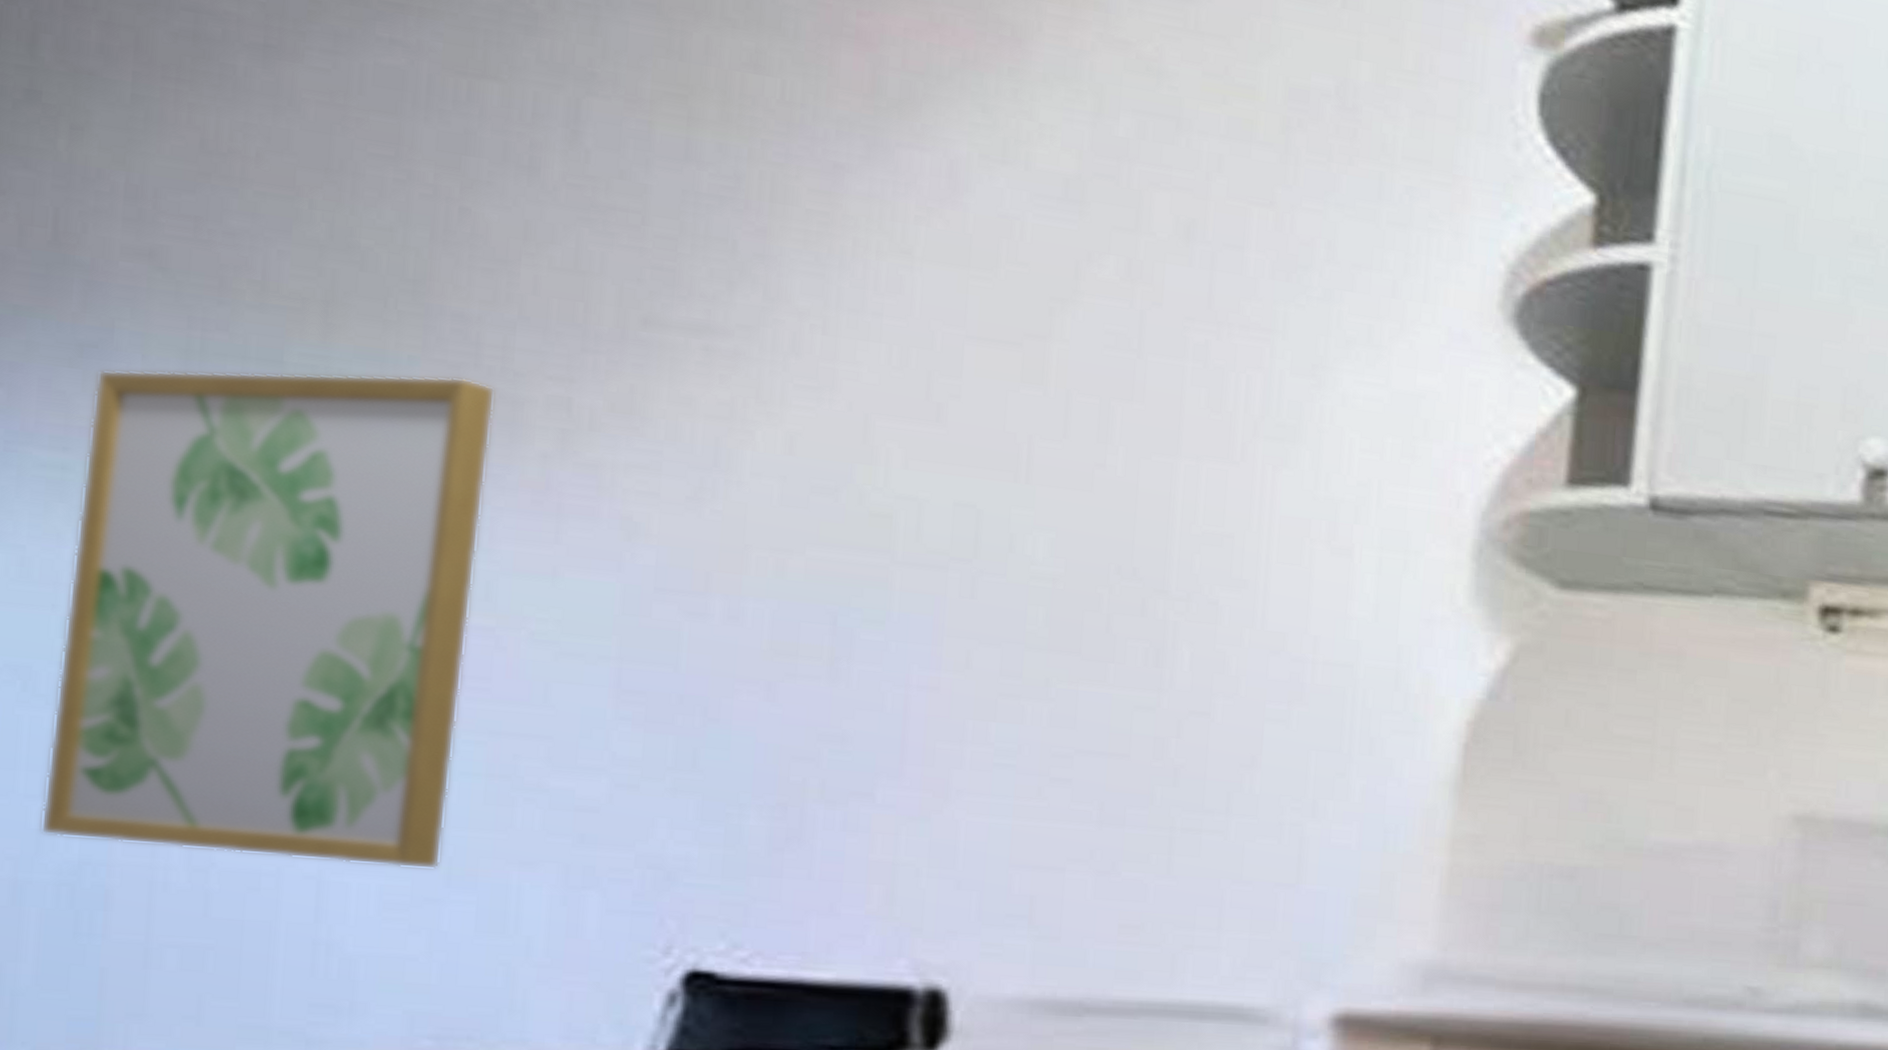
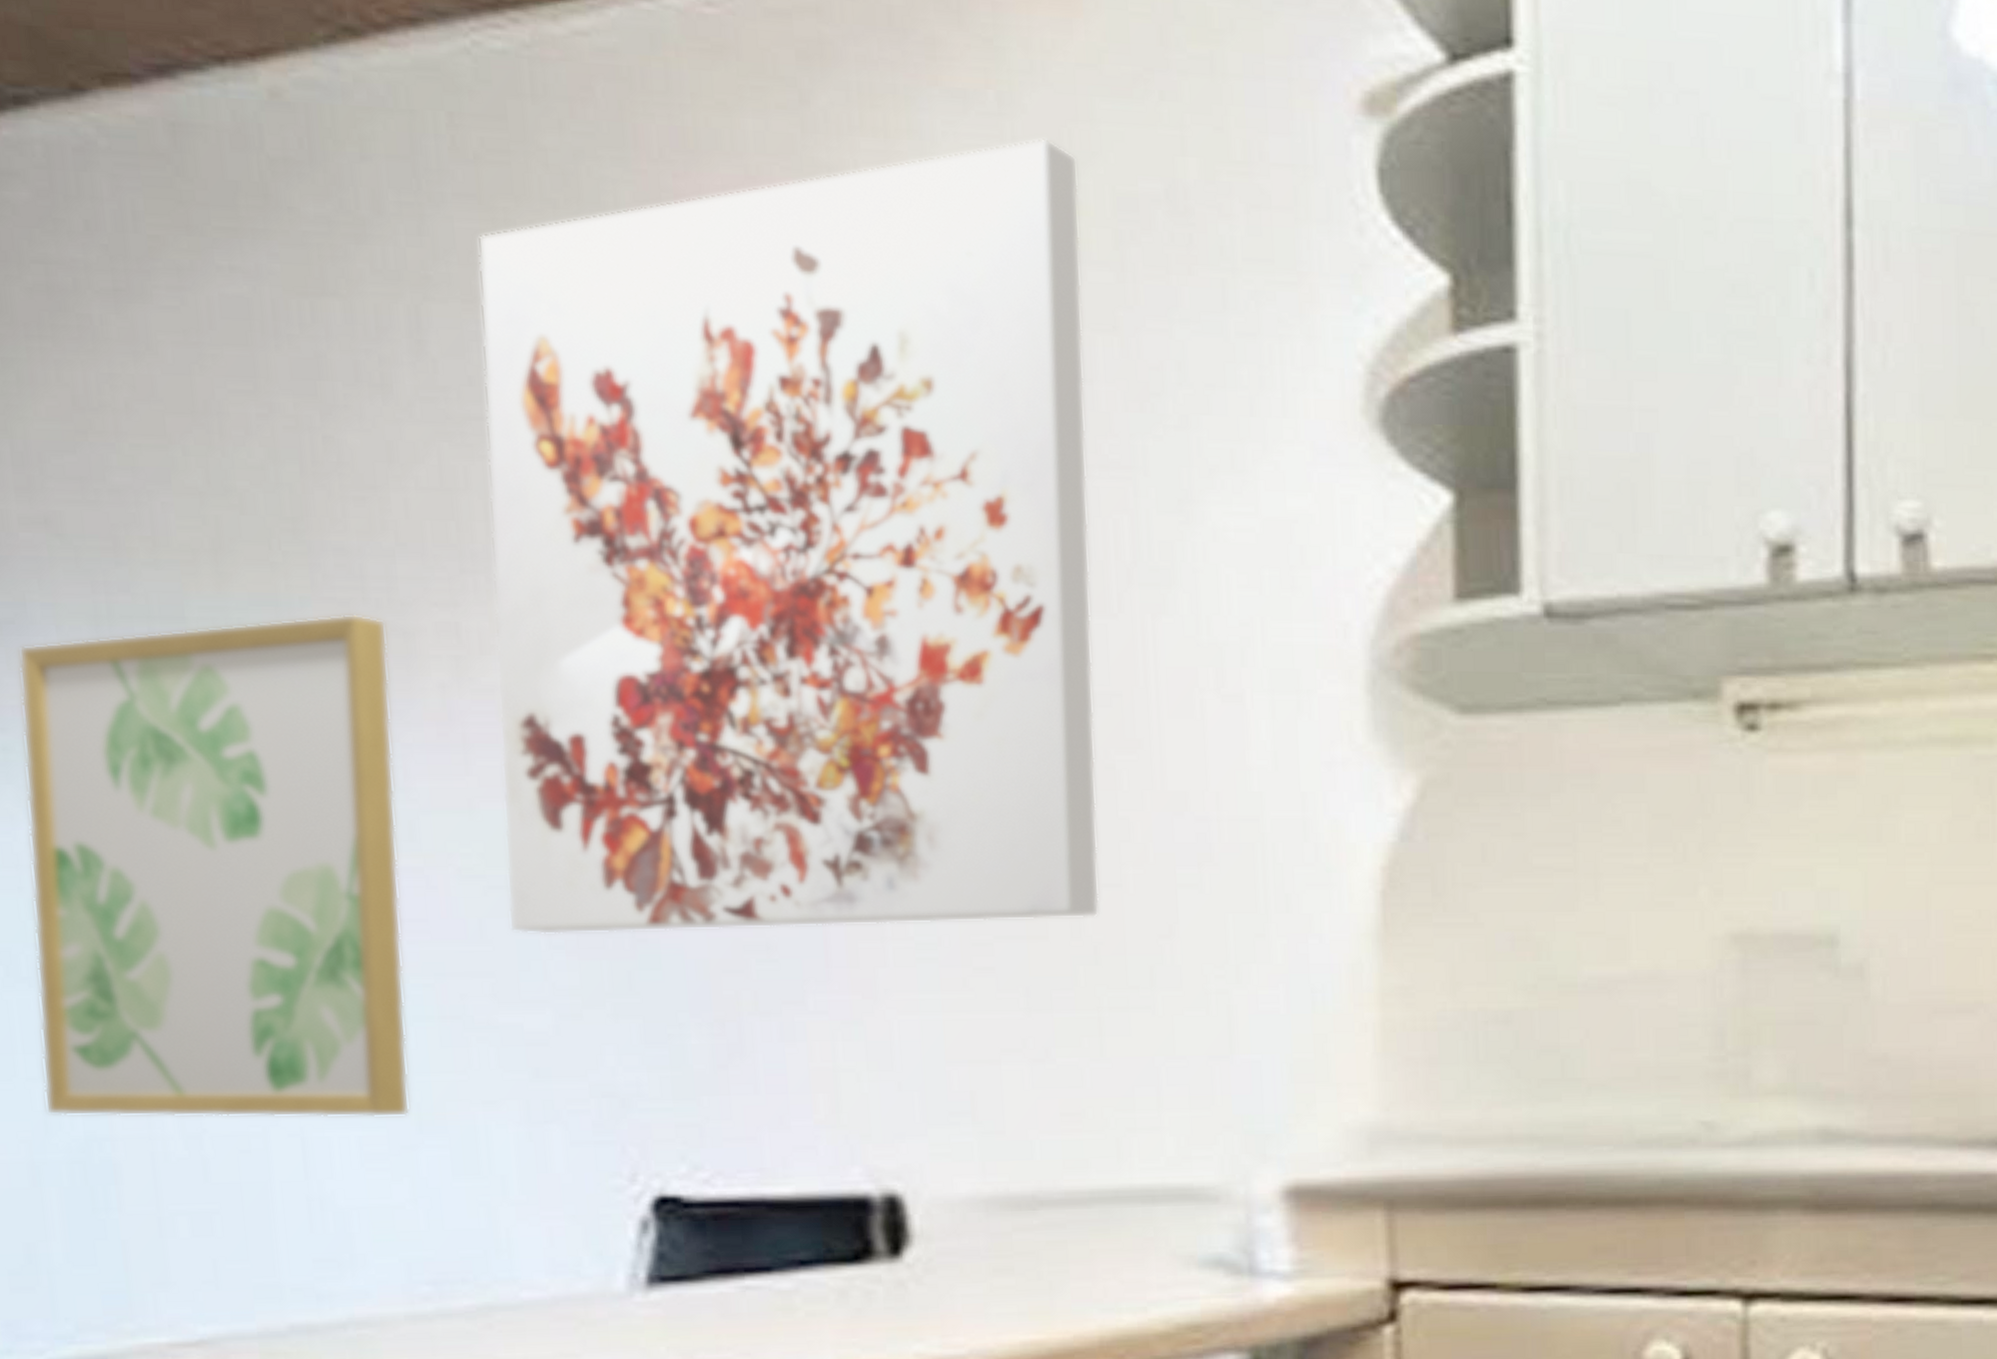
wall art: none [576,26,1256,742] -> present [477,138,1100,935]

